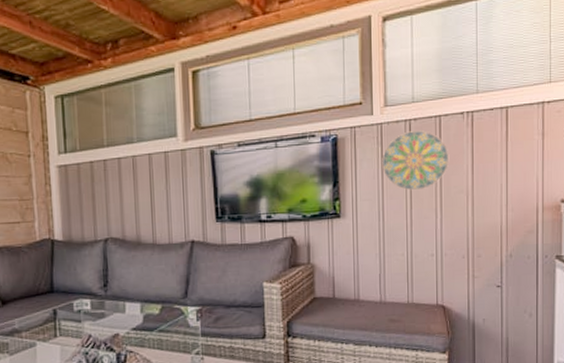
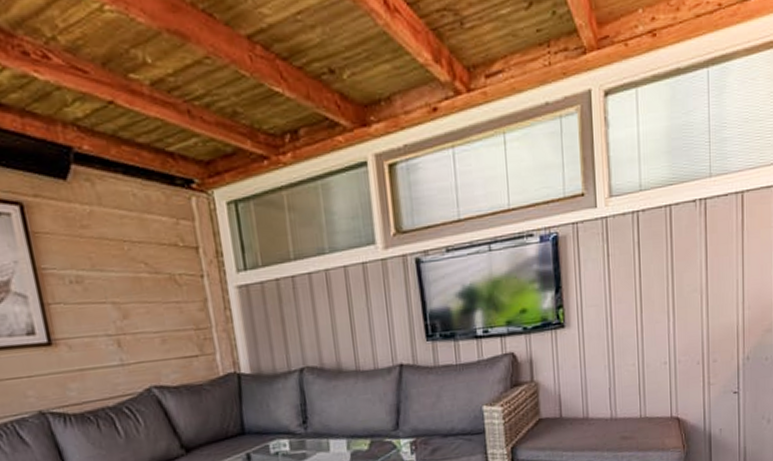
decorative plate: present [382,130,450,191] -> none [608,223,682,293]

